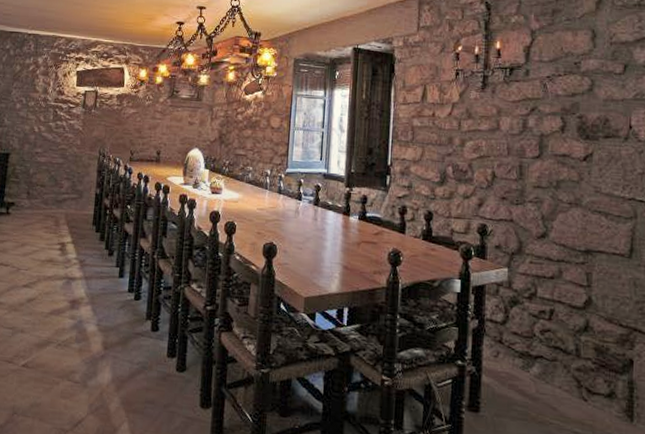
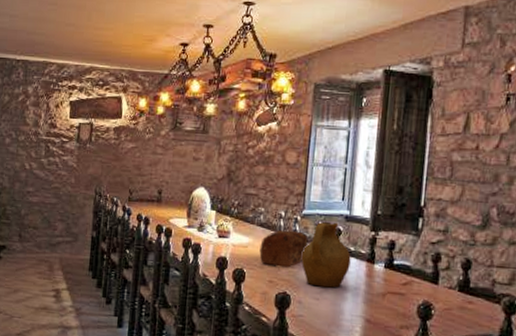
bread loaf: none [248,186,292,220] -> present [259,229,309,268]
pitcher: none [286,178,329,239] -> present [302,221,351,288]

